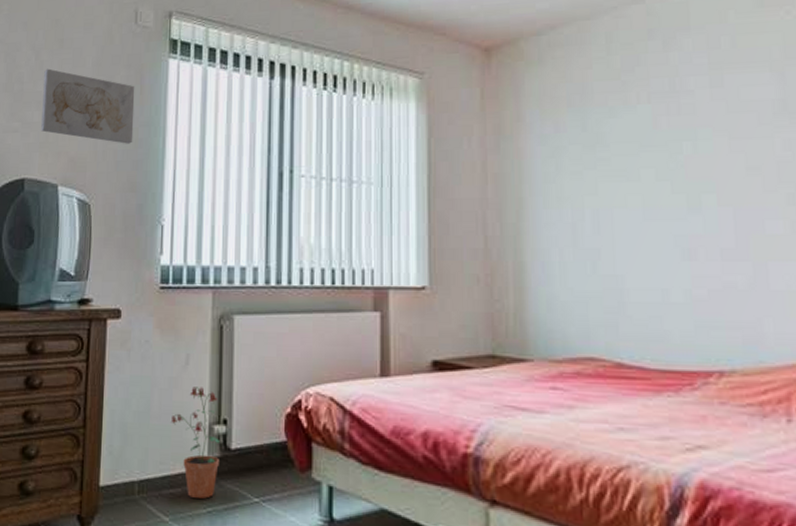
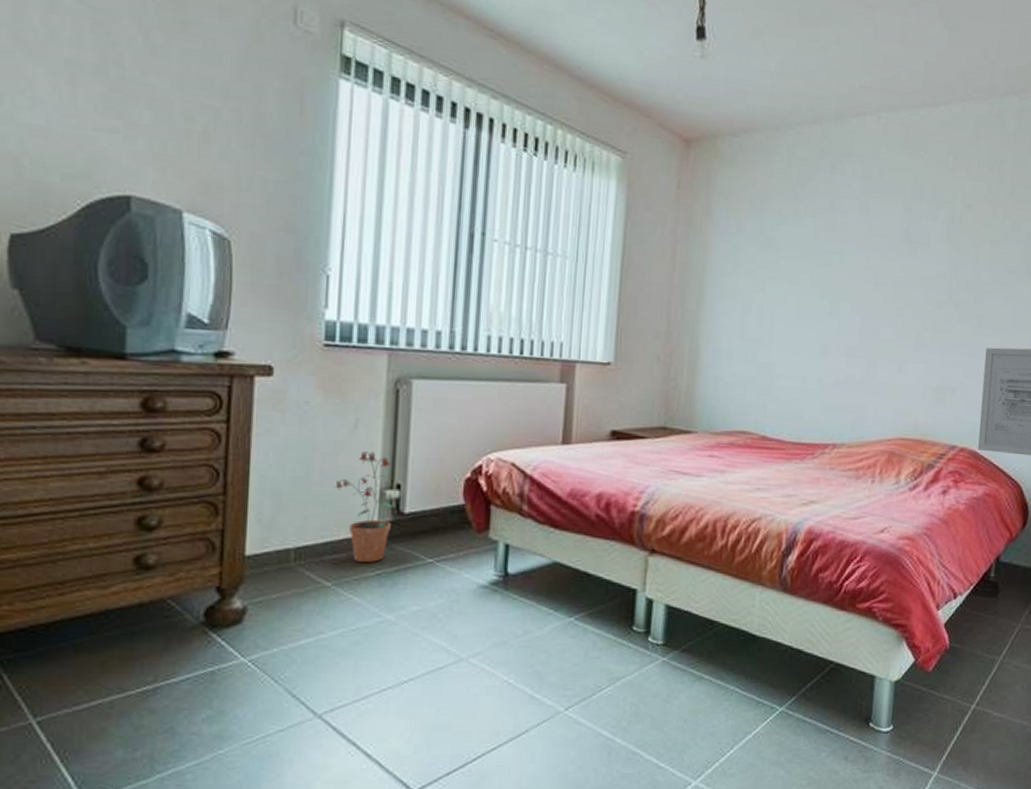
wall art: present [41,68,135,144] -> none [155,56,293,174]

